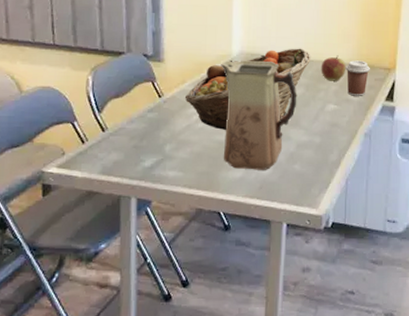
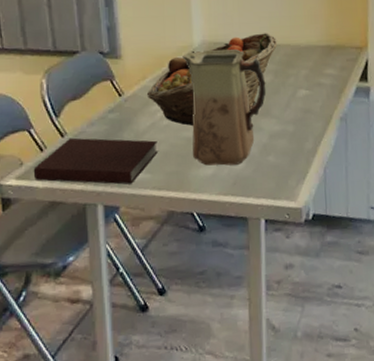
notebook: none [73,133,192,180] -> present [33,137,158,185]
apple: present [321,55,346,81] -> none [288,37,315,65]
coffee cup: present [345,60,370,96] -> none [315,41,341,79]

